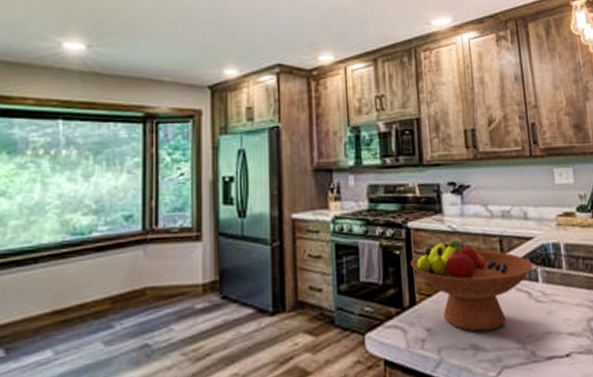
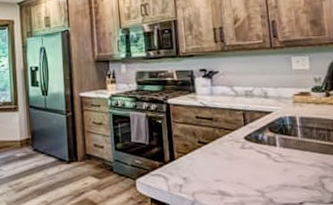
fruit bowl: present [411,240,534,332] -> none [171,113,272,182]

